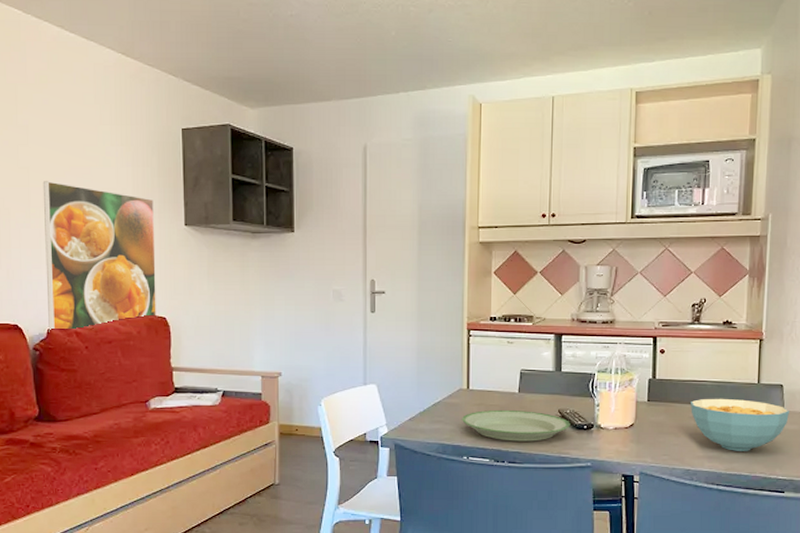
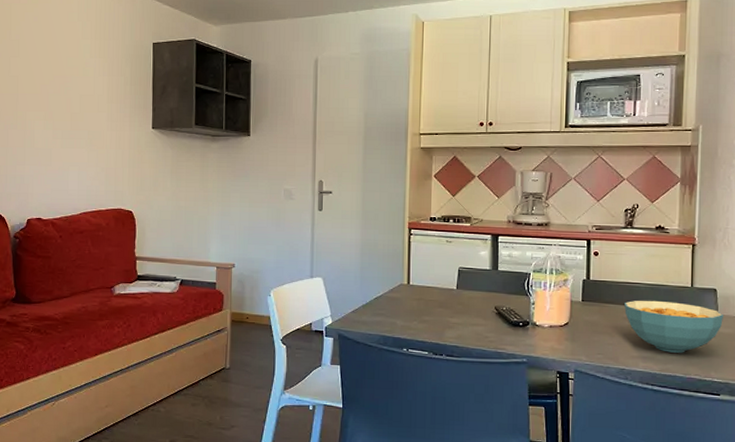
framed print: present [42,181,156,332] -> none [28,88,126,222]
plate: present [461,409,570,442] -> none [401,305,507,337]

